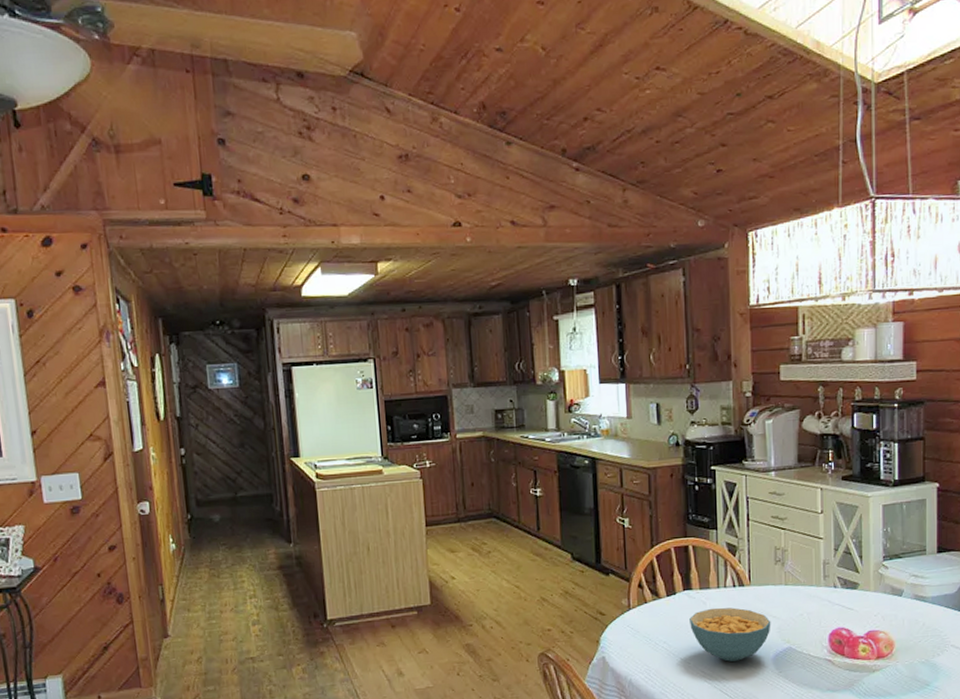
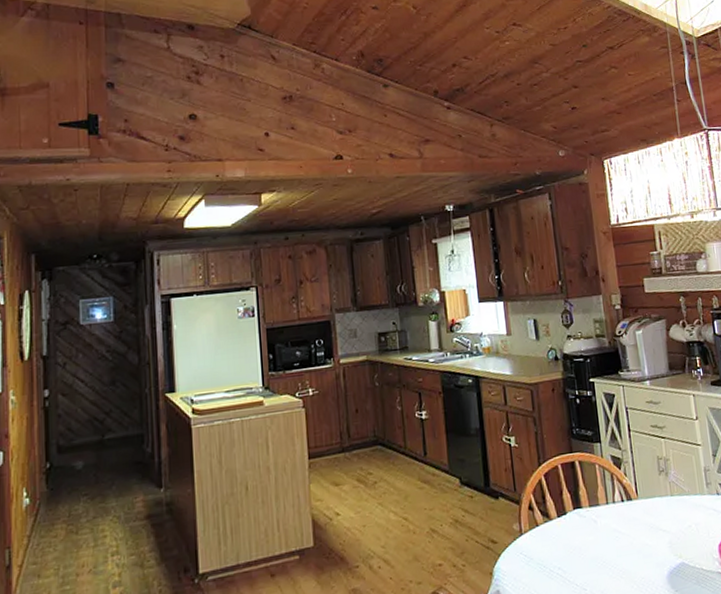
cereal bowl: present [690,607,771,662] -> none [582,524,662,584]

